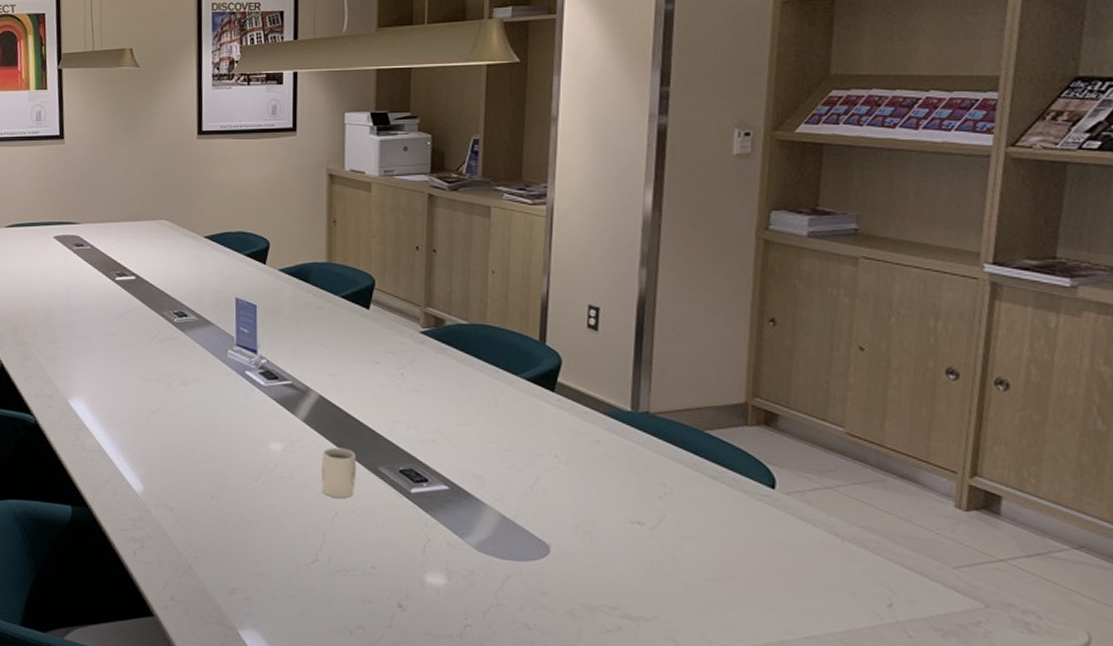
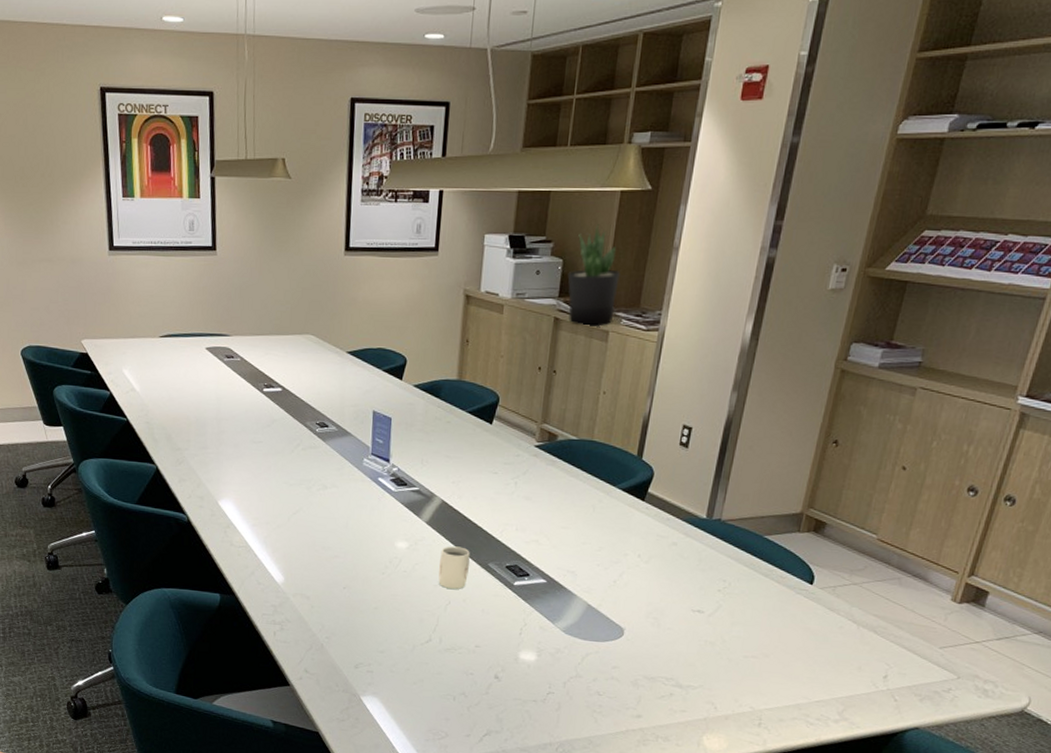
planter: none [438,98,496,202] -> present [568,224,620,326]

